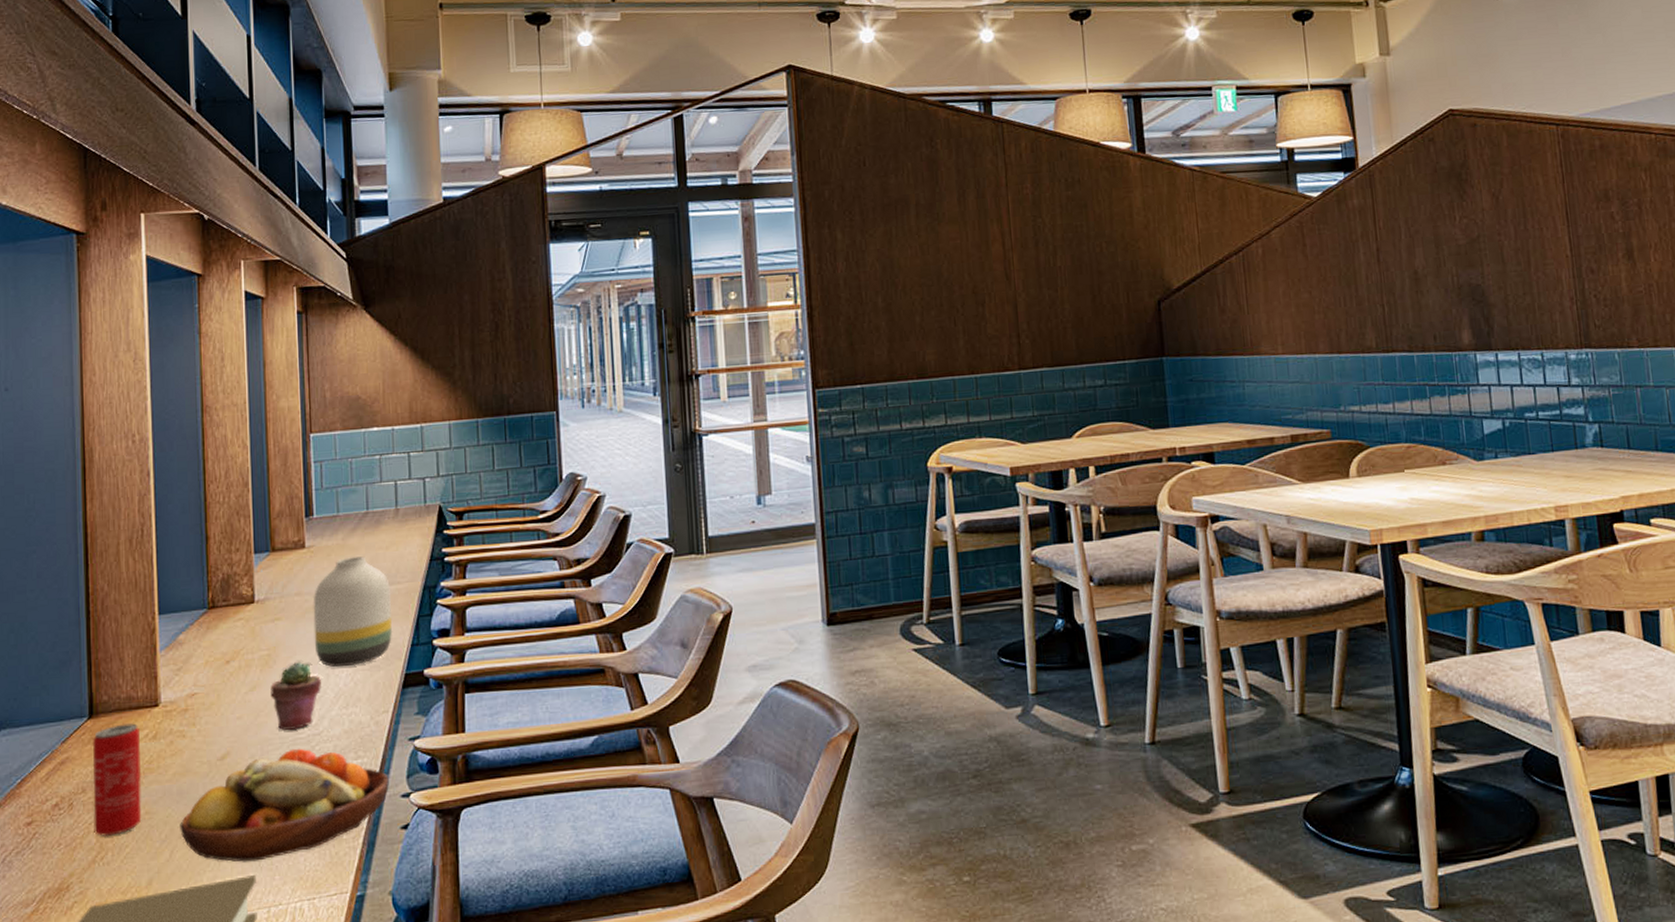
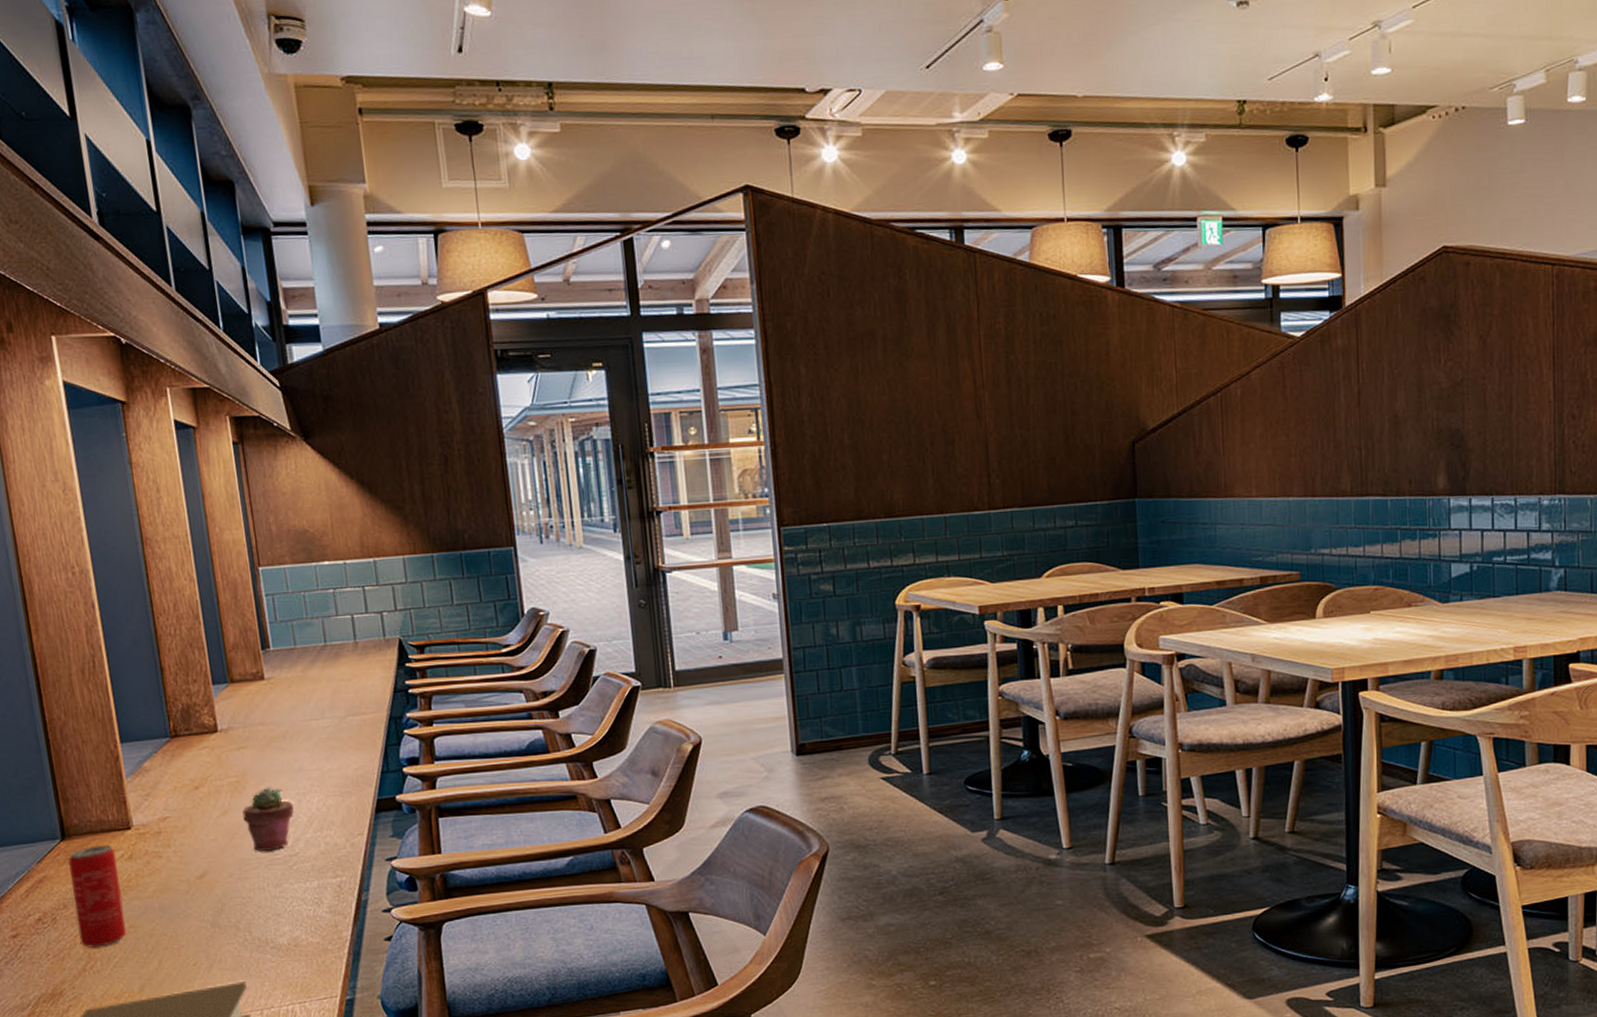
fruit bowl: present [180,748,389,862] -> none [165,868,370,970]
vase: present [313,556,393,668] -> none [277,687,362,793]

